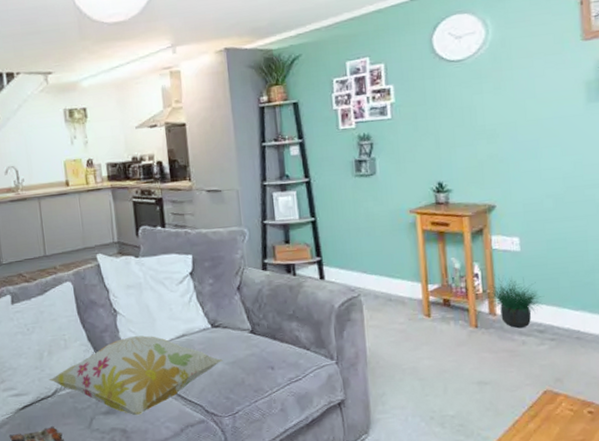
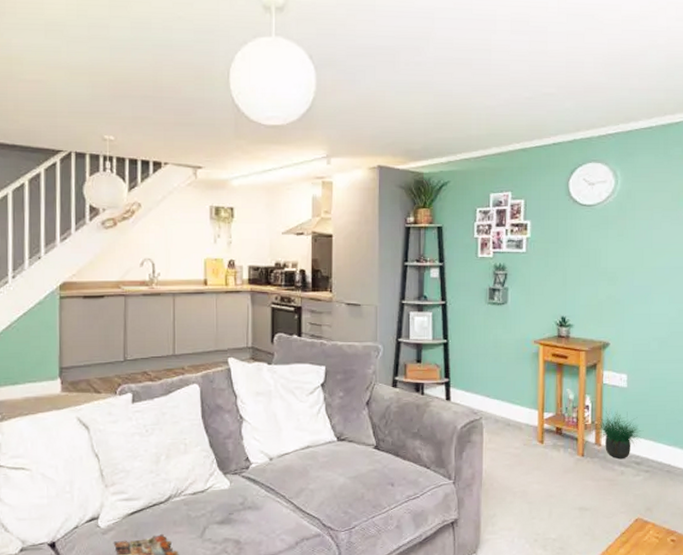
decorative pillow: present [48,335,223,416] -> none [163,444,345,527]

